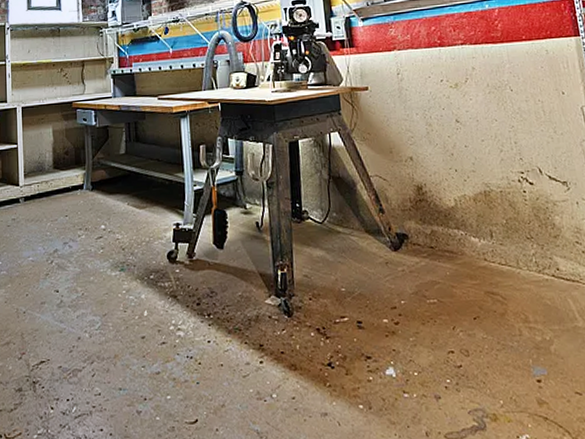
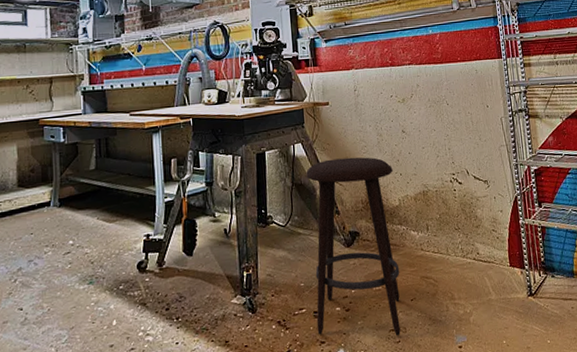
stool: none [344,149,462,360] -> present [306,157,401,336]

